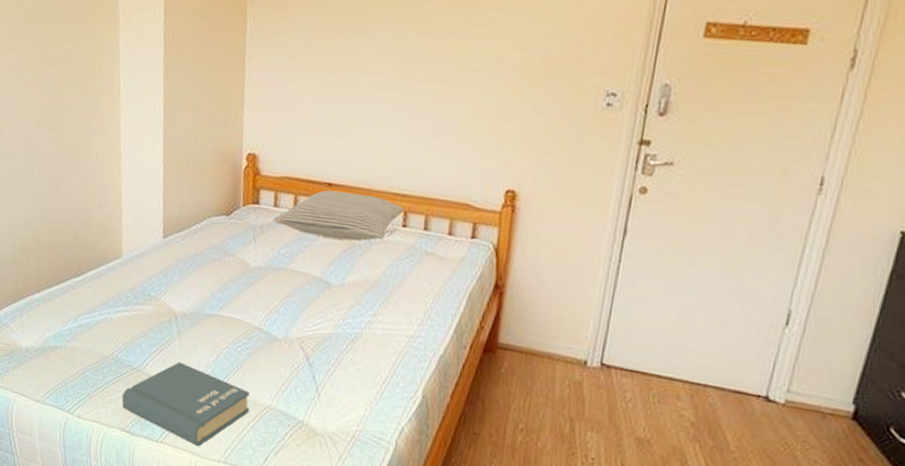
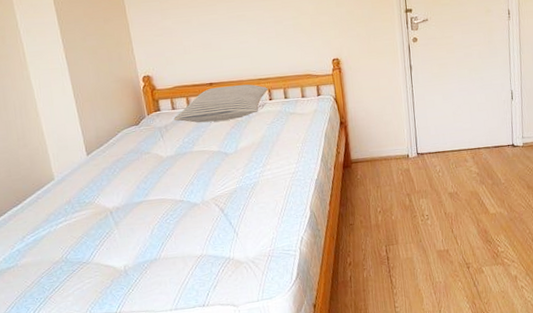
book: present [121,361,250,446] -> none [77,245,187,305]

